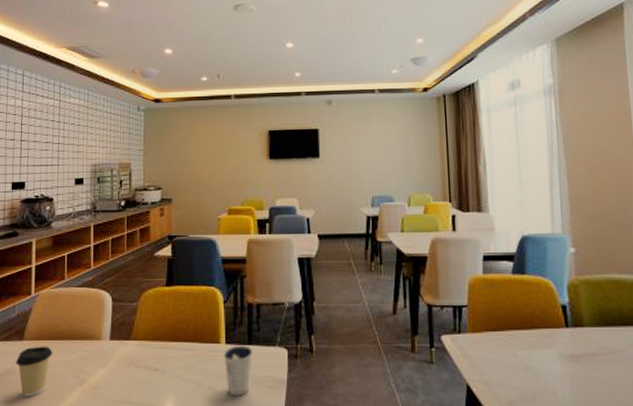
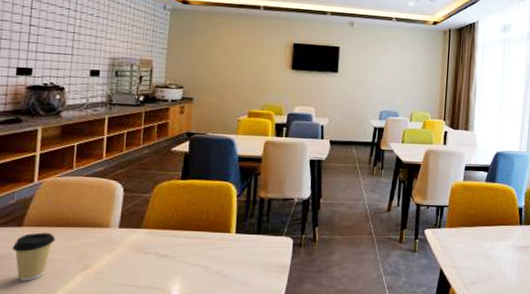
dixie cup: present [224,345,254,396] -> none [233,235,262,279]

